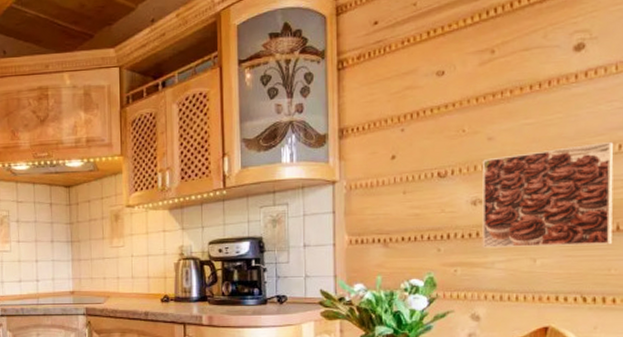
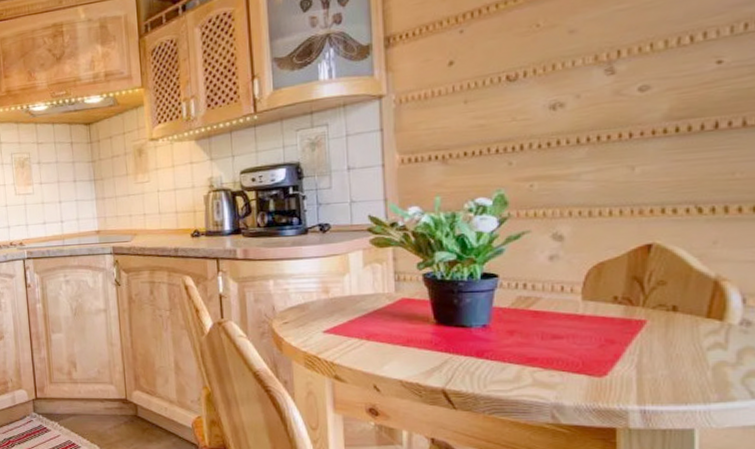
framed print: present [482,141,614,248] -> none [563,20,738,158]

